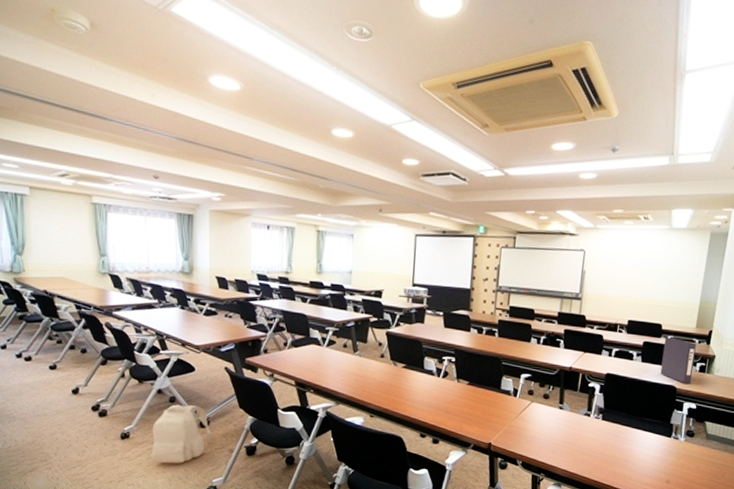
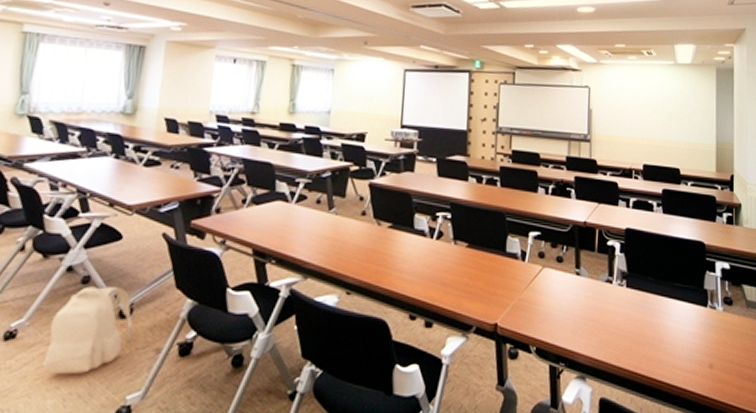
binder: present [660,337,697,385] -> none [684,183,720,240]

